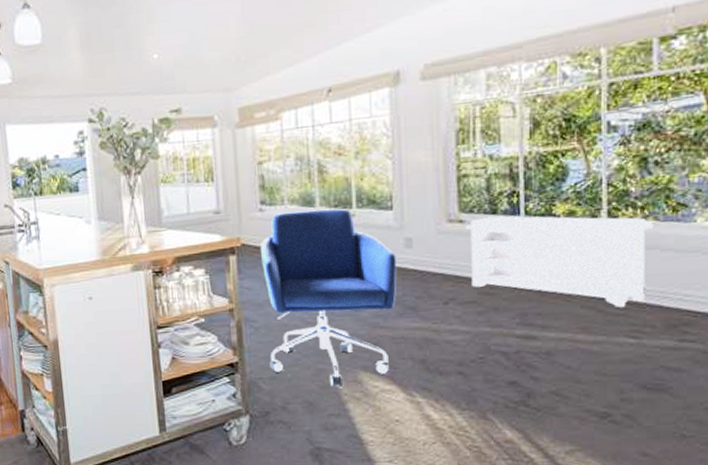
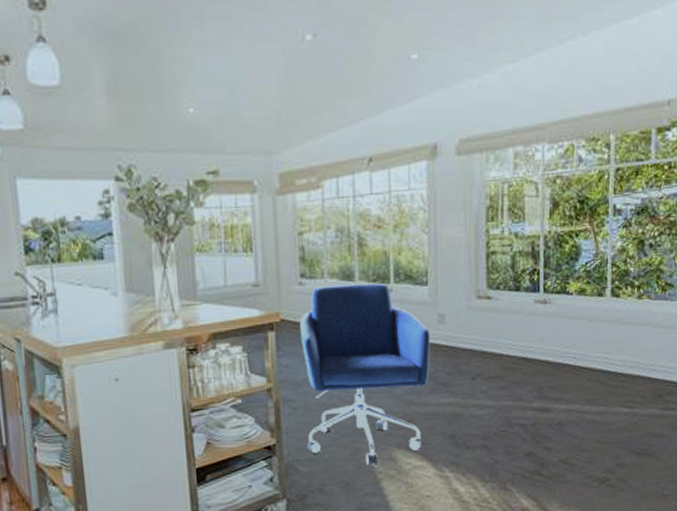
bench: present [465,216,653,307] -> none [493,293,647,380]

